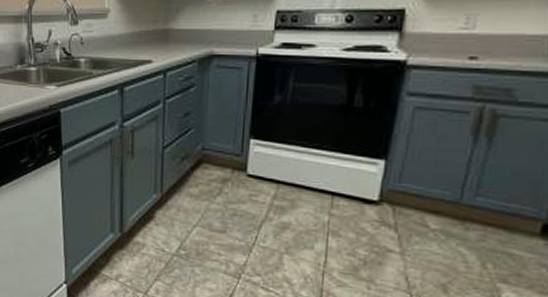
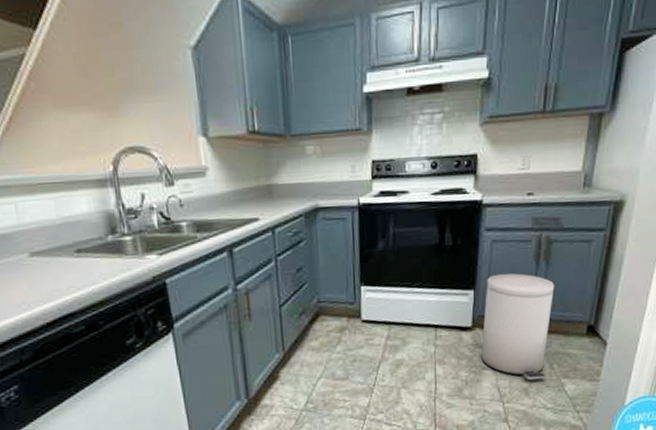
pedal bin: none [387,145,498,278] -> present [481,273,555,381]

